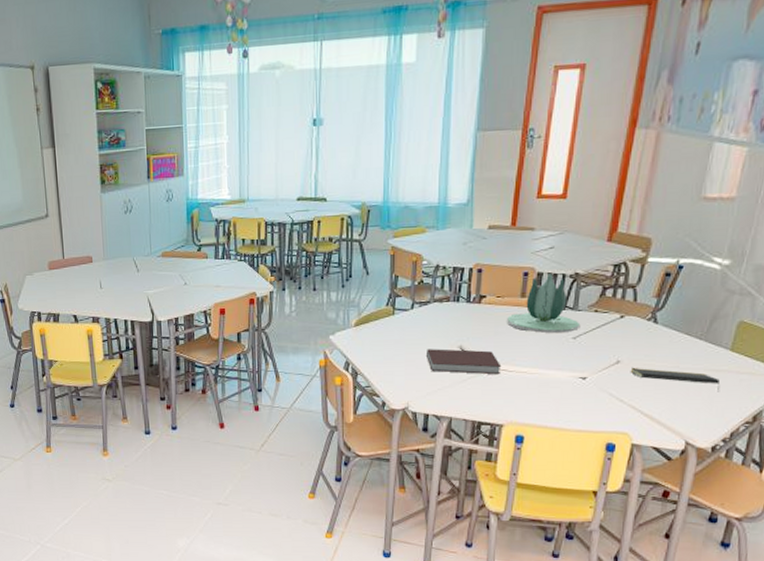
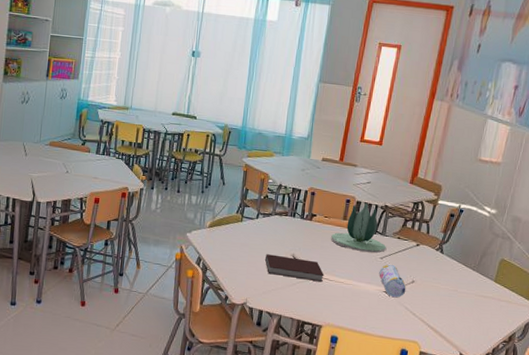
pencil case: none [572,344,609,384] -> present [379,264,406,298]
notepad: present [630,368,720,392] -> none [421,288,486,315]

